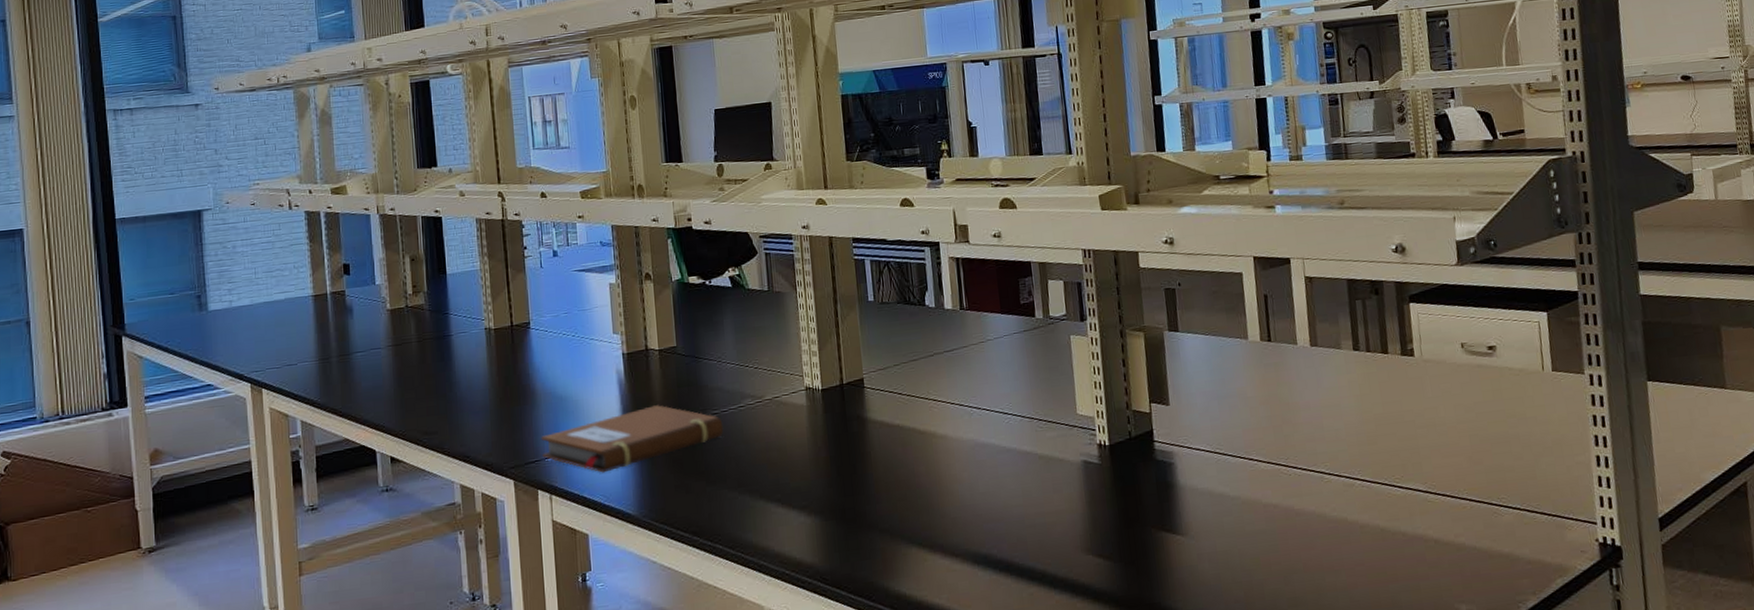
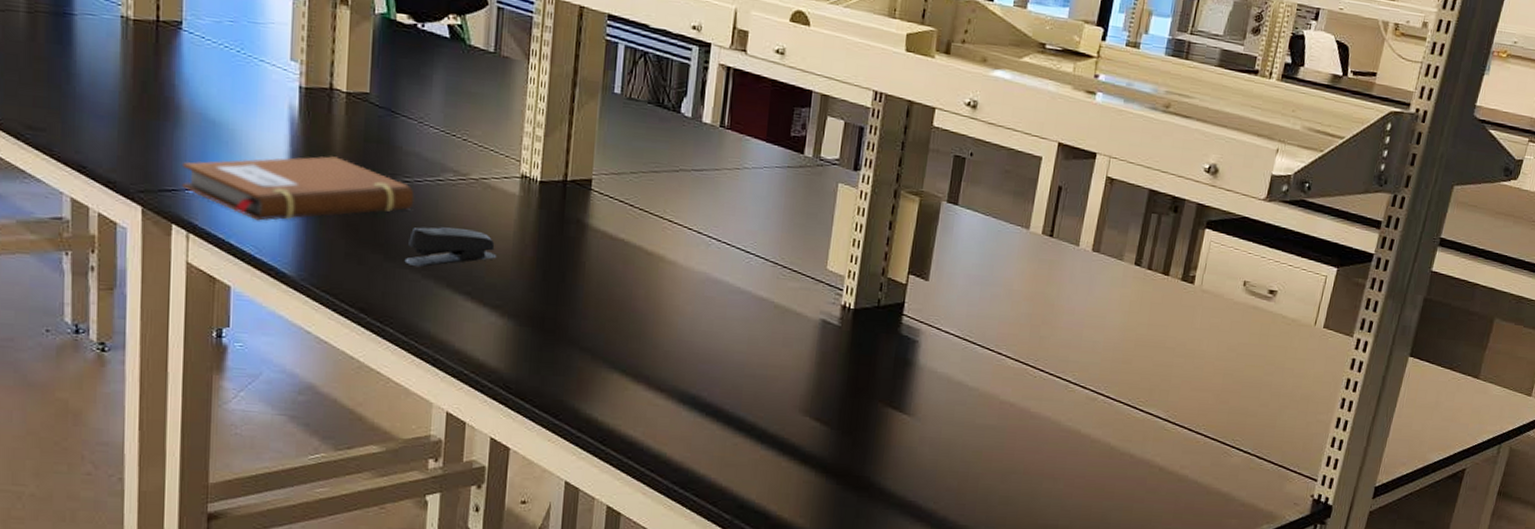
stapler: none [723,443,797,486] -> present [404,227,497,268]

